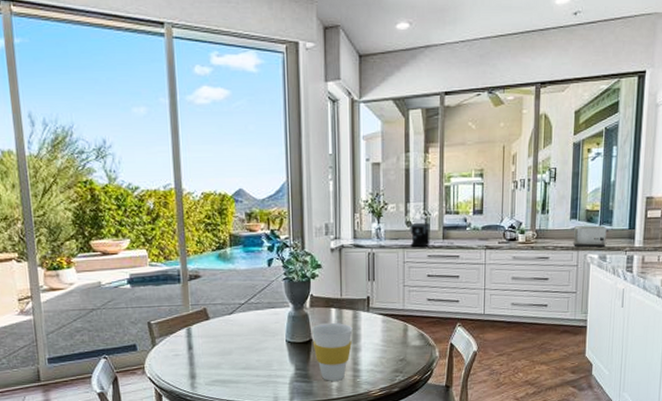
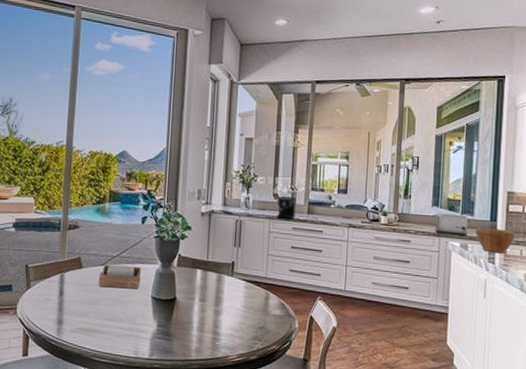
napkin holder: none [228,311,273,337] -> present [98,264,142,289]
cup: present [311,322,353,381] -> none [176,283,216,342]
bowl: none [613,236,654,262] -> present [475,228,516,253]

